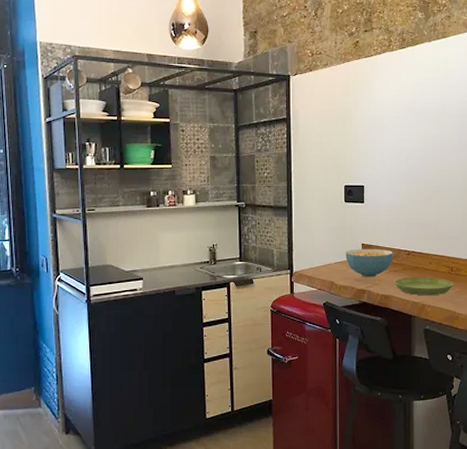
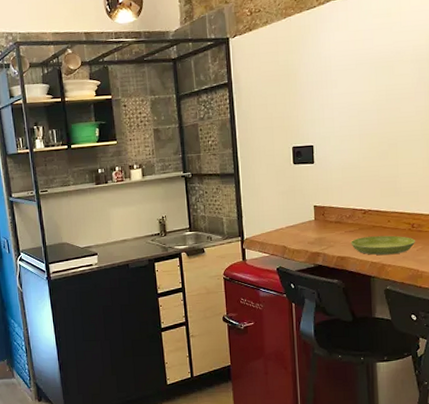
cereal bowl: present [345,248,394,277] -> none [297,209,349,240]

